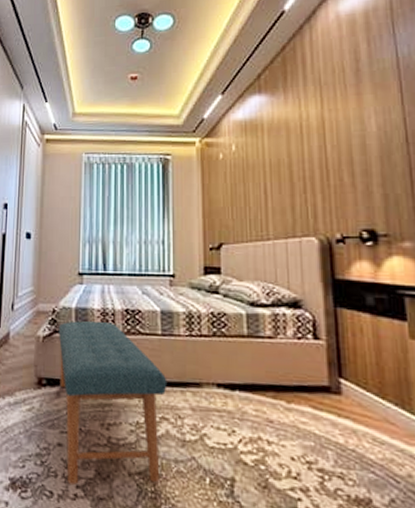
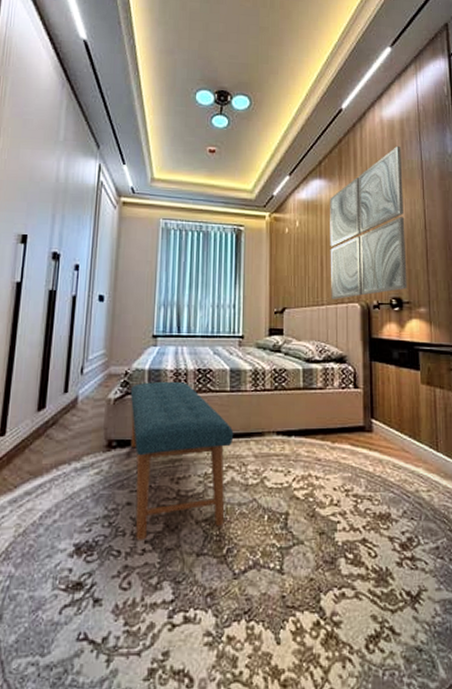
wall art: none [273,43,384,233] -> present [330,146,407,299]

